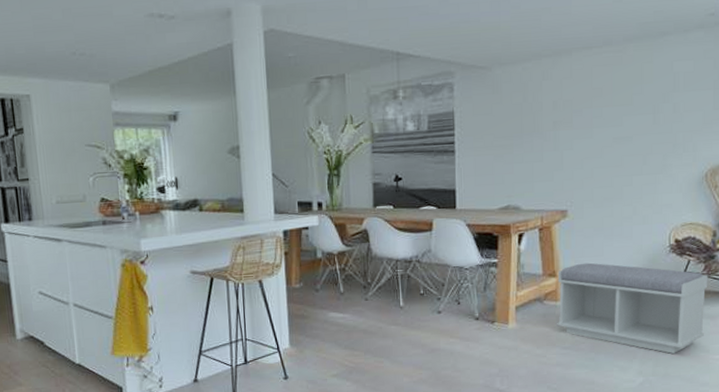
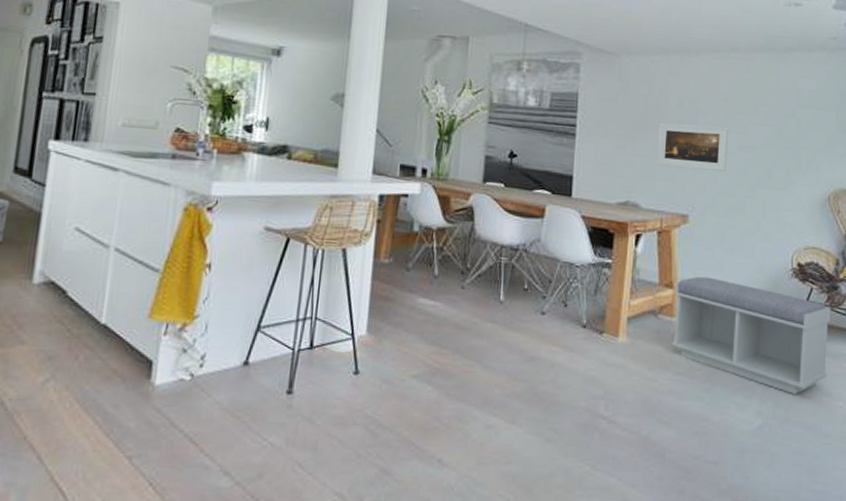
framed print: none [534,121,604,168] -> present [656,122,729,171]

